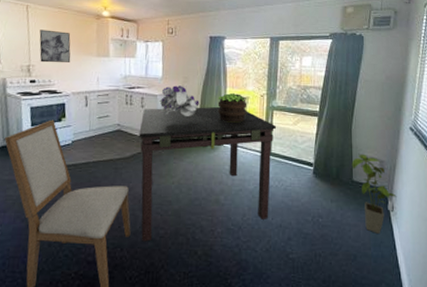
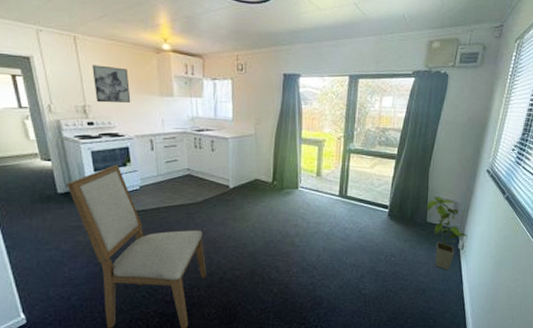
dining table: present [139,106,277,242] -> none [210,149,354,282]
bouquet: present [159,85,200,116] -> none [231,128,273,160]
potted plant: present [217,93,247,123] -> none [292,136,324,166]

